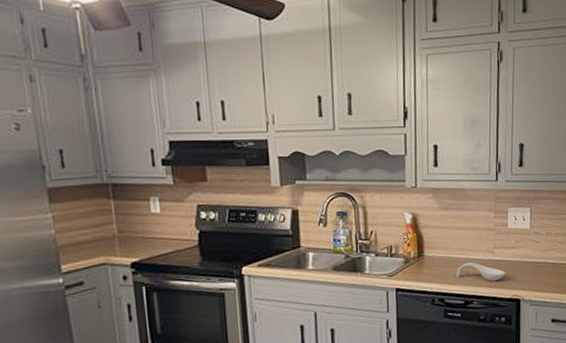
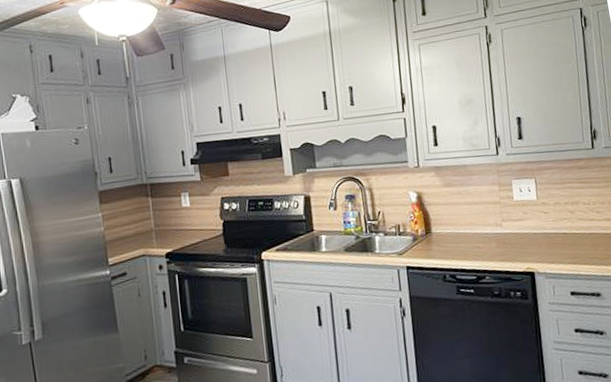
spoon rest: present [456,262,506,281] -> none [465,237,517,255]

